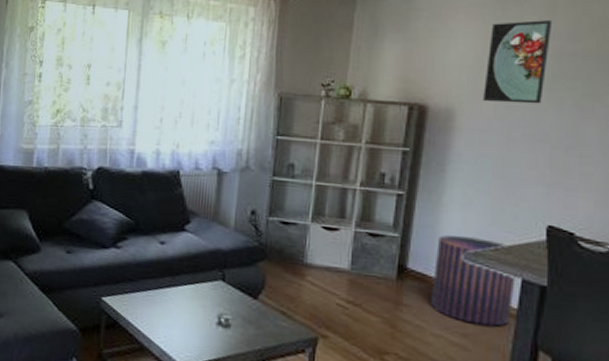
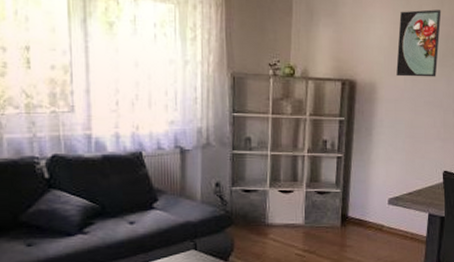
pouf: present [431,235,516,327] -> none [367,186,425,253]

